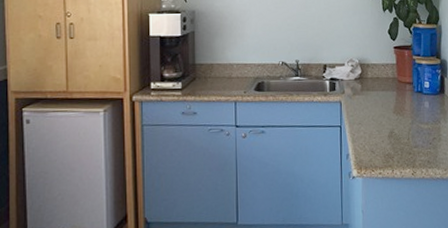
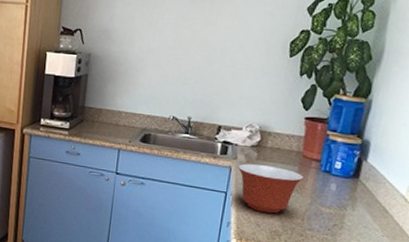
mixing bowl: none [346,94,402,139] -> present [237,163,303,214]

